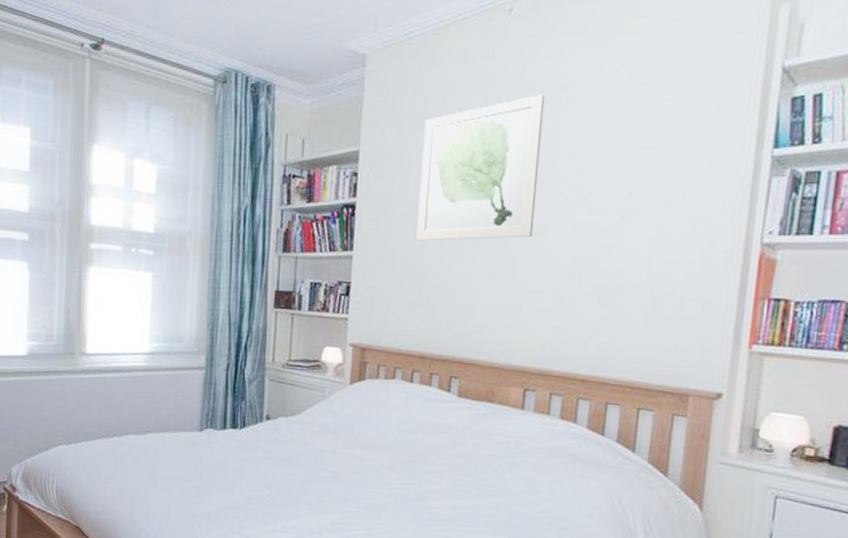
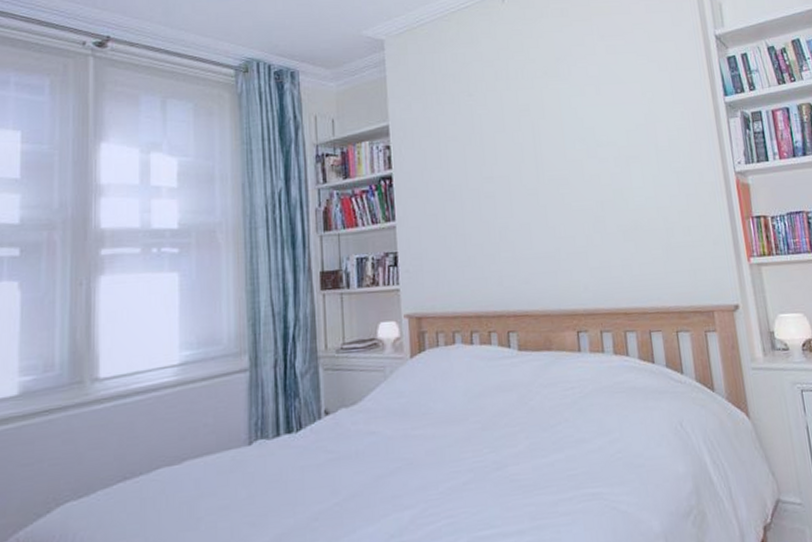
wall art: present [416,94,546,241] -> none [446,66,558,204]

